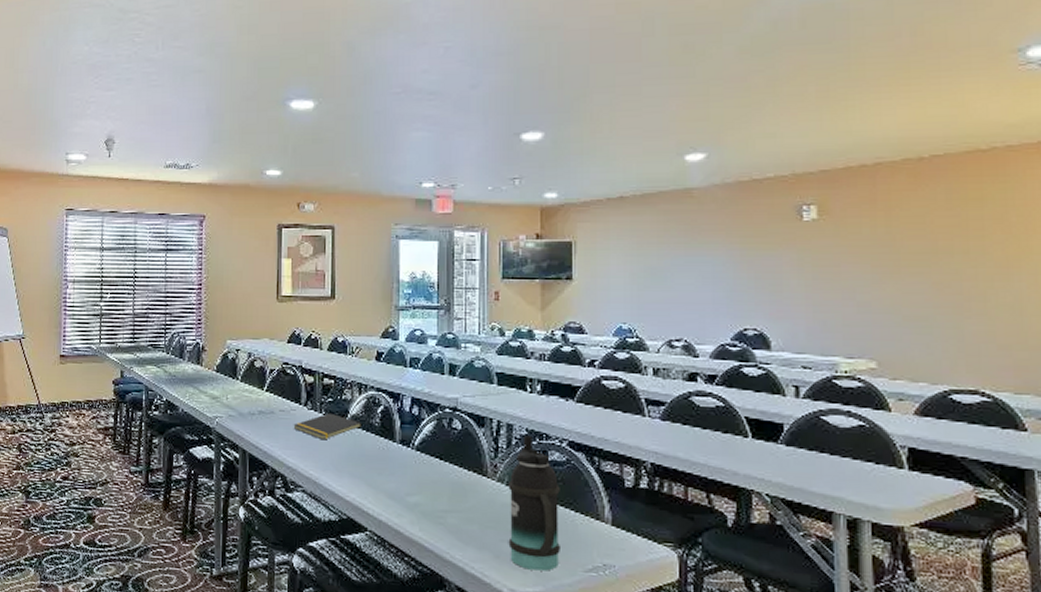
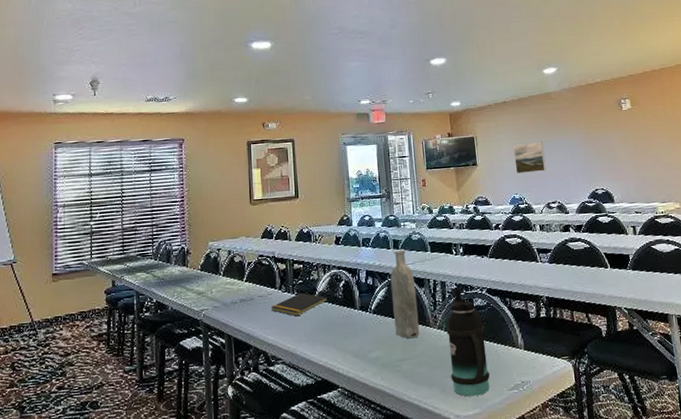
bottle: none [441,377,474,488] -> present [390,249,420,339]
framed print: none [627,255,673,297] -> present [513,141,546,174]

